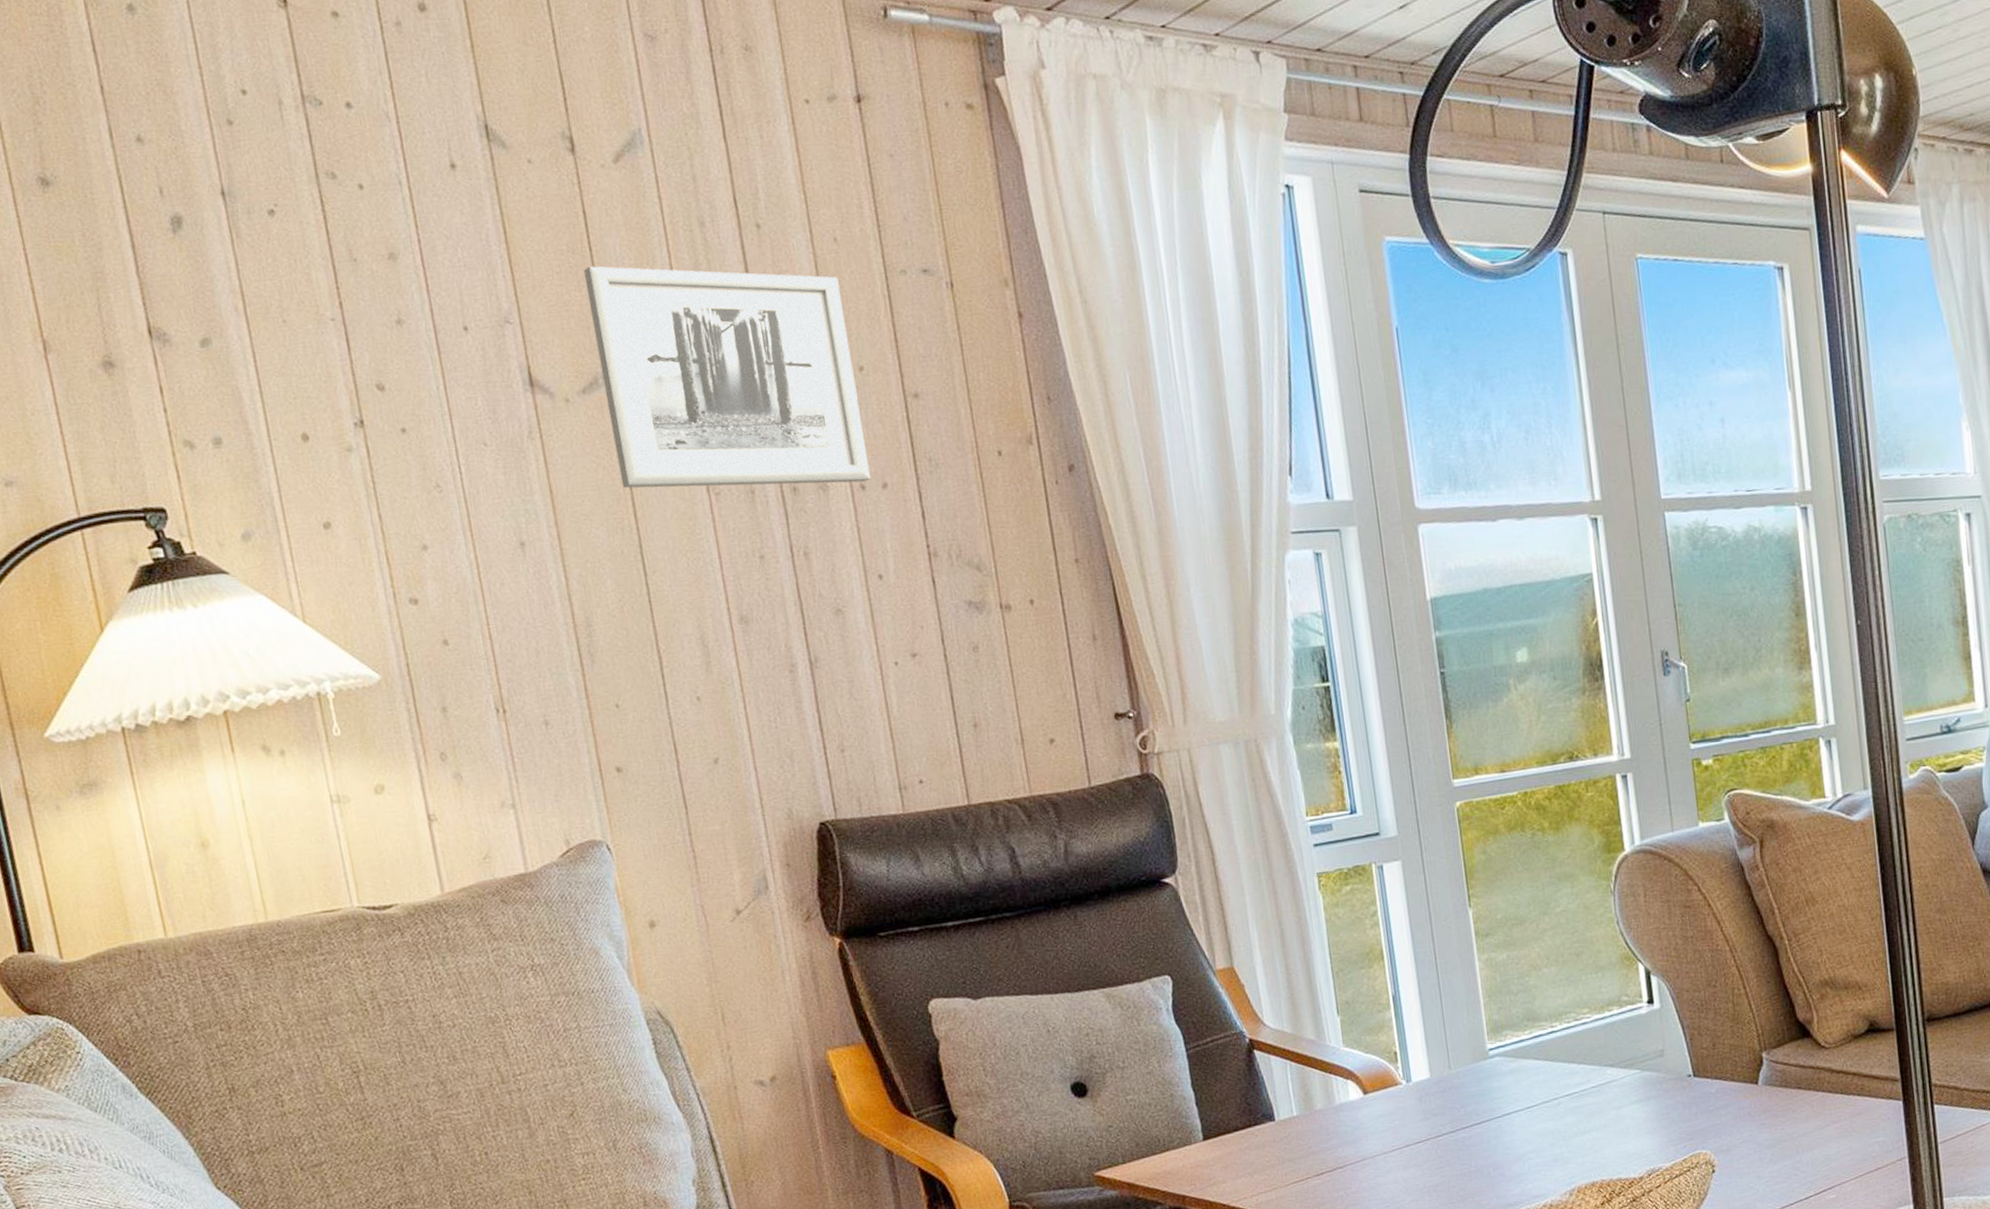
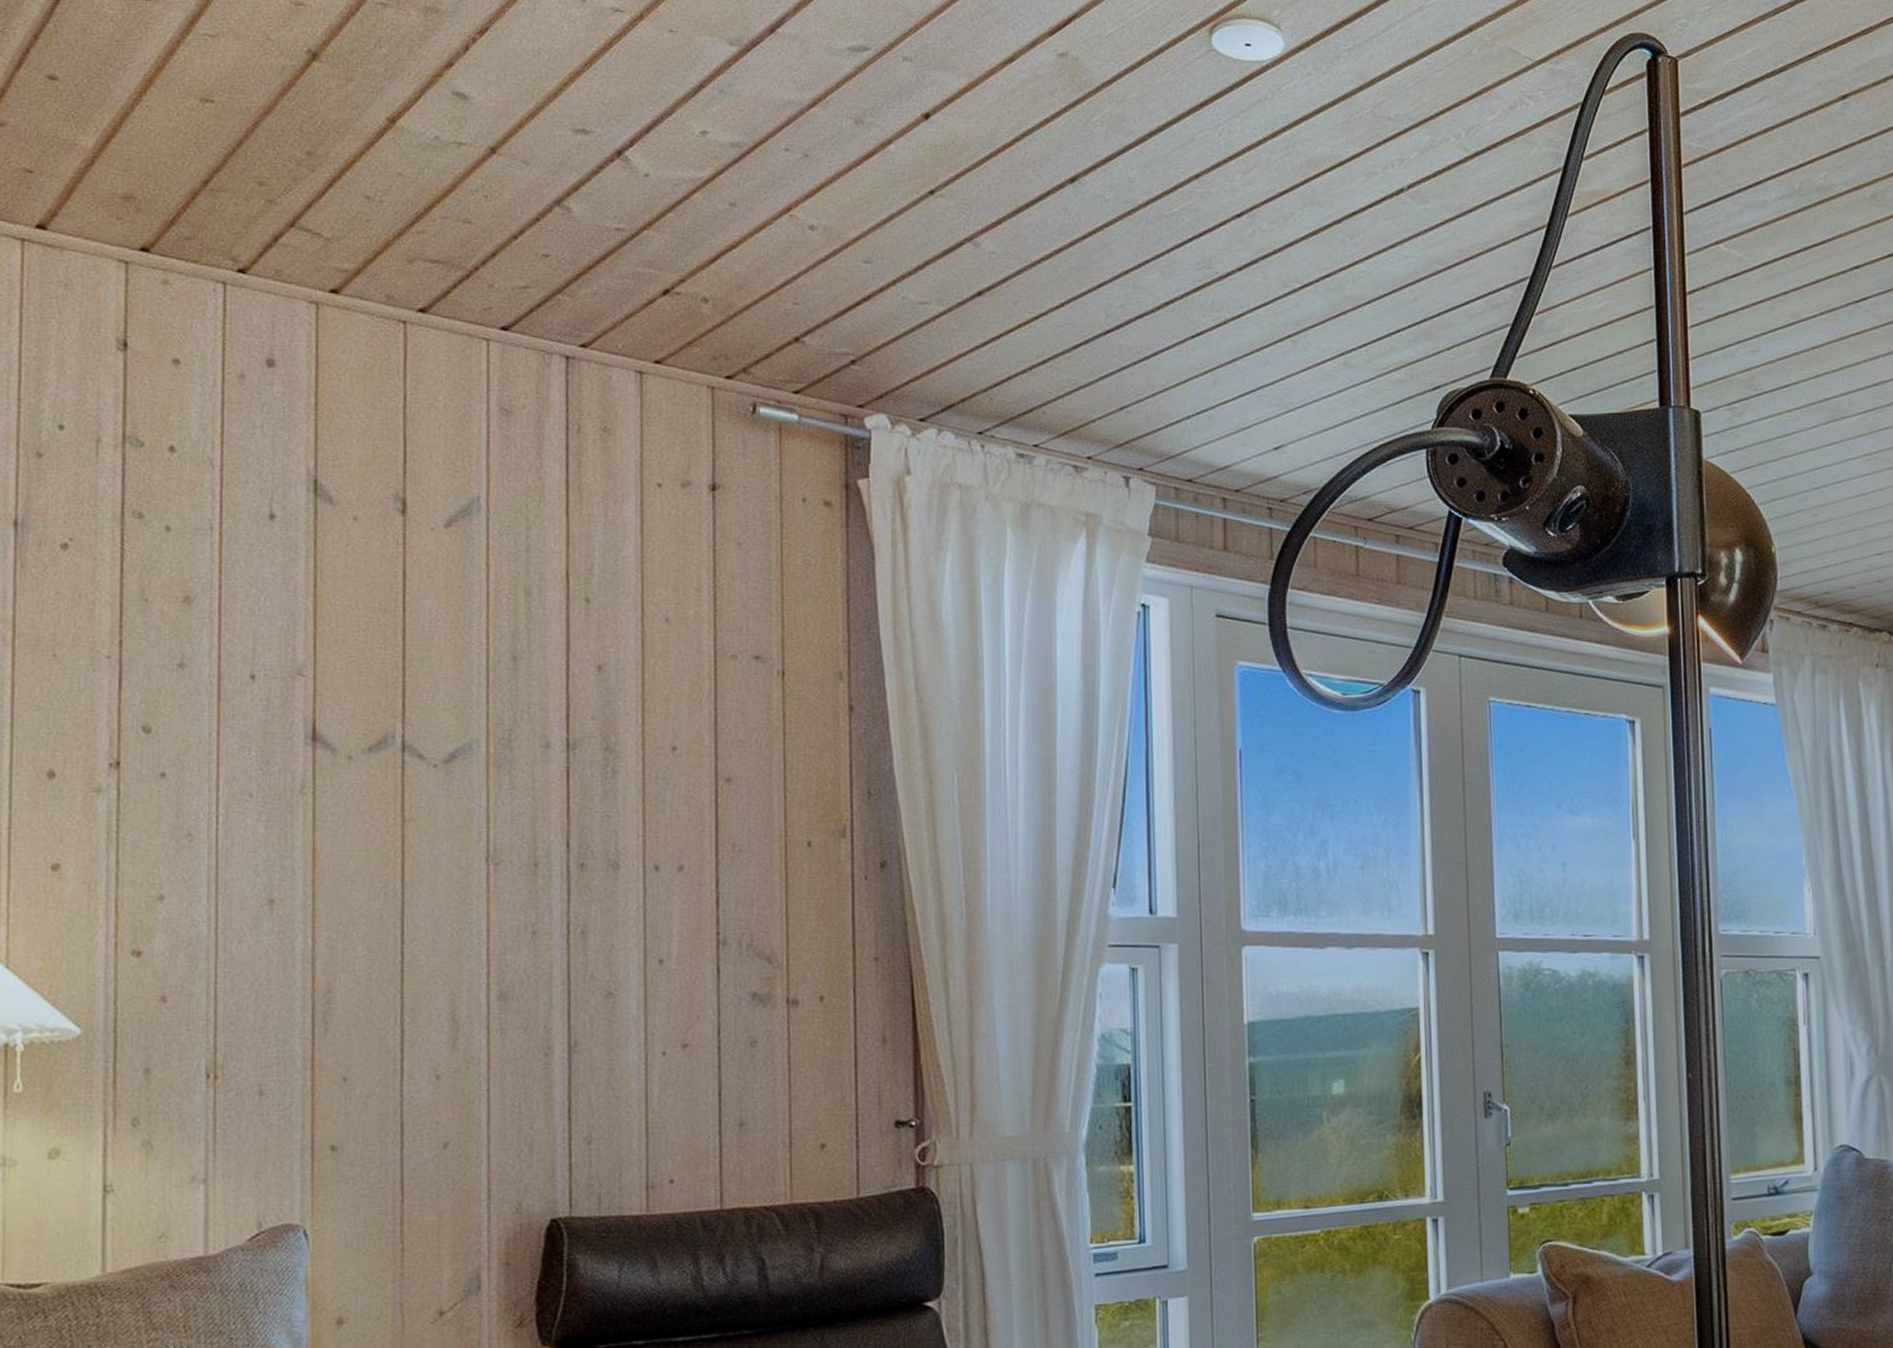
wall art: present [583,266,872,489] -> none [392,626,667,863]

